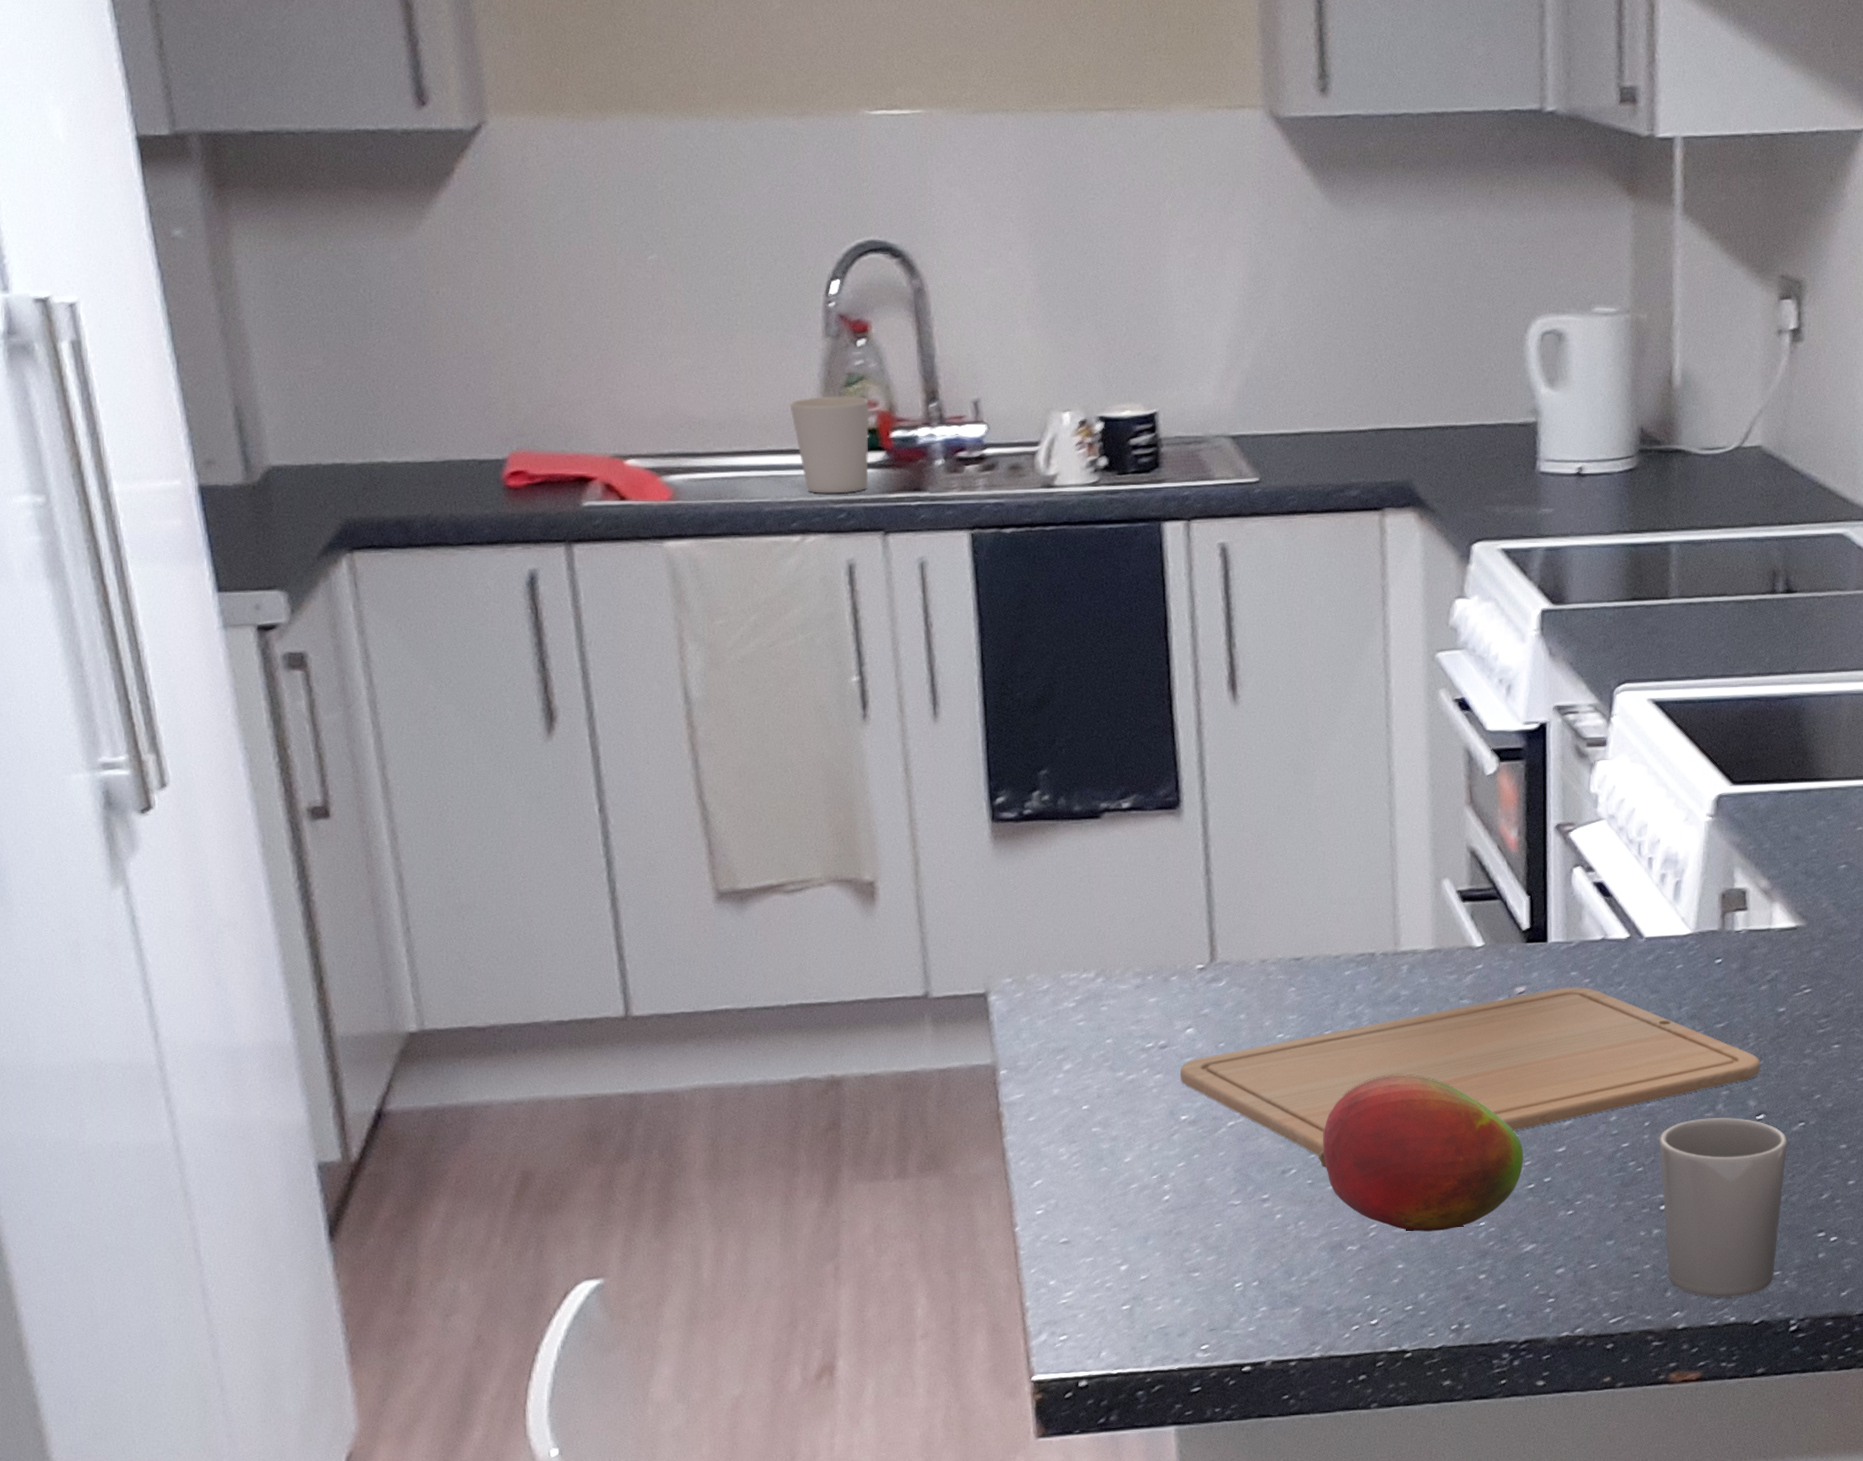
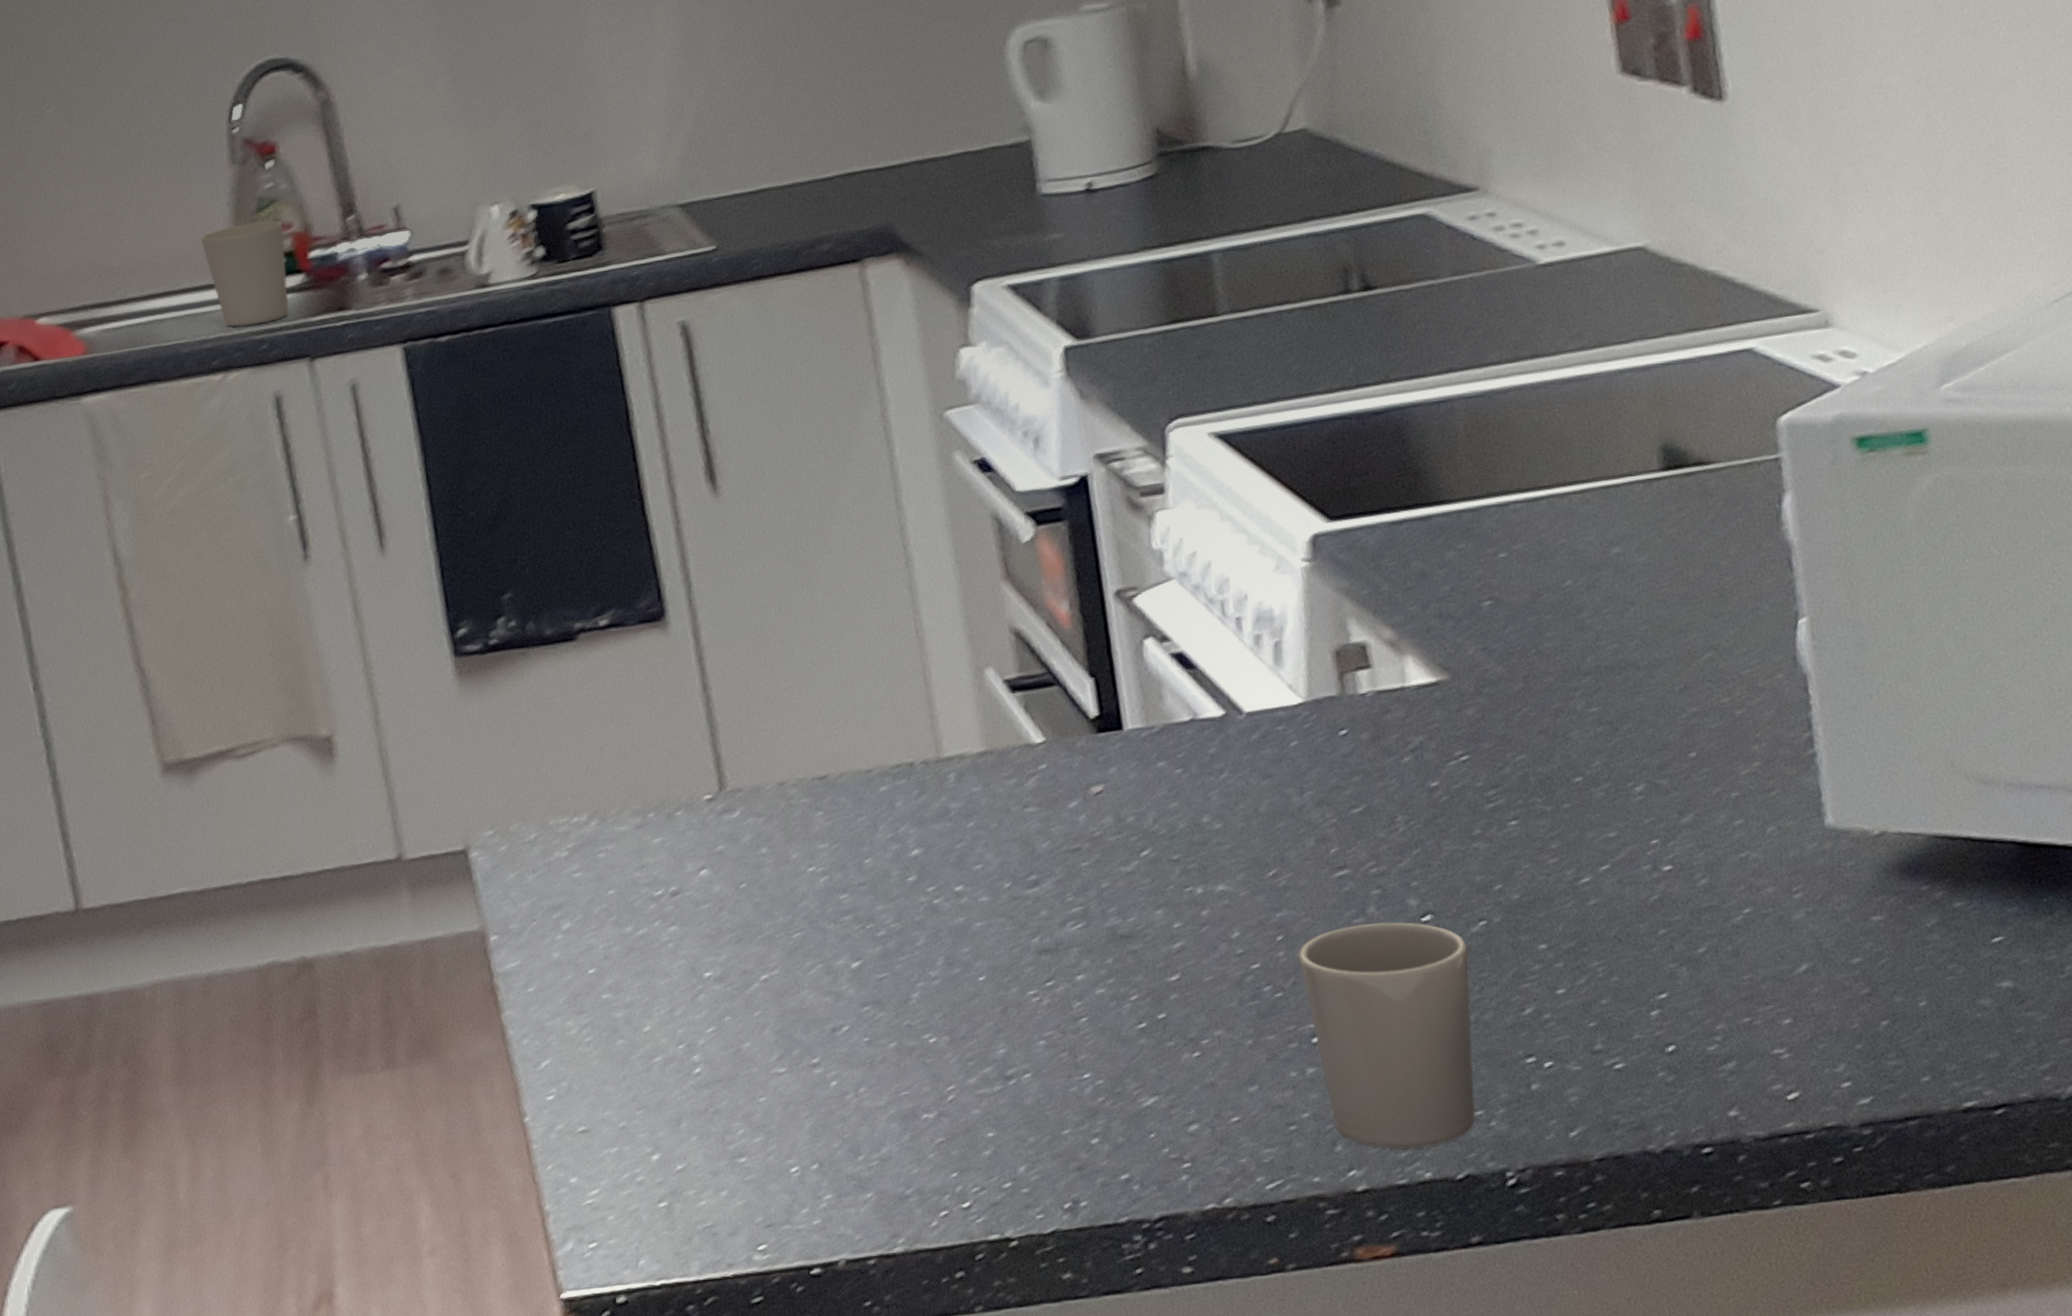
chopping board: present [1179,987,1760,1156] -> none [696,779,1418,1008]
fruit: present [1319,1074,1524,1232] -> none [874,902,1129,1092]

